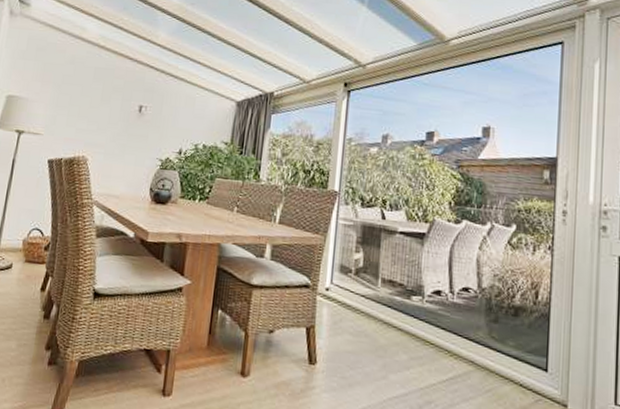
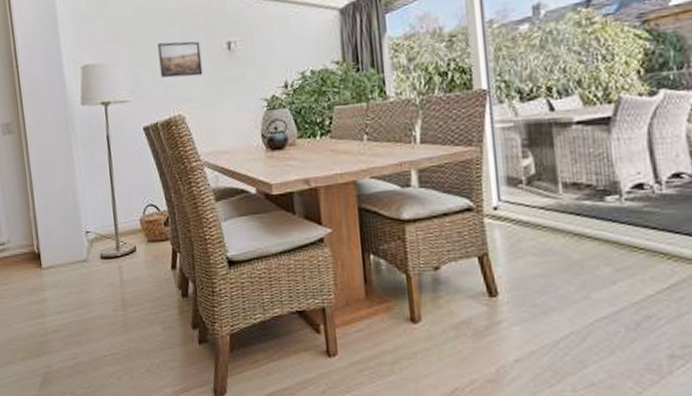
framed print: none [75,93,116,128] -> present [157,41,203,78]

